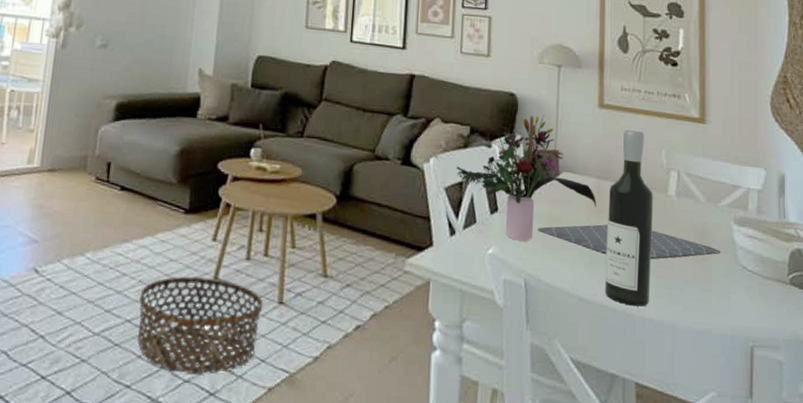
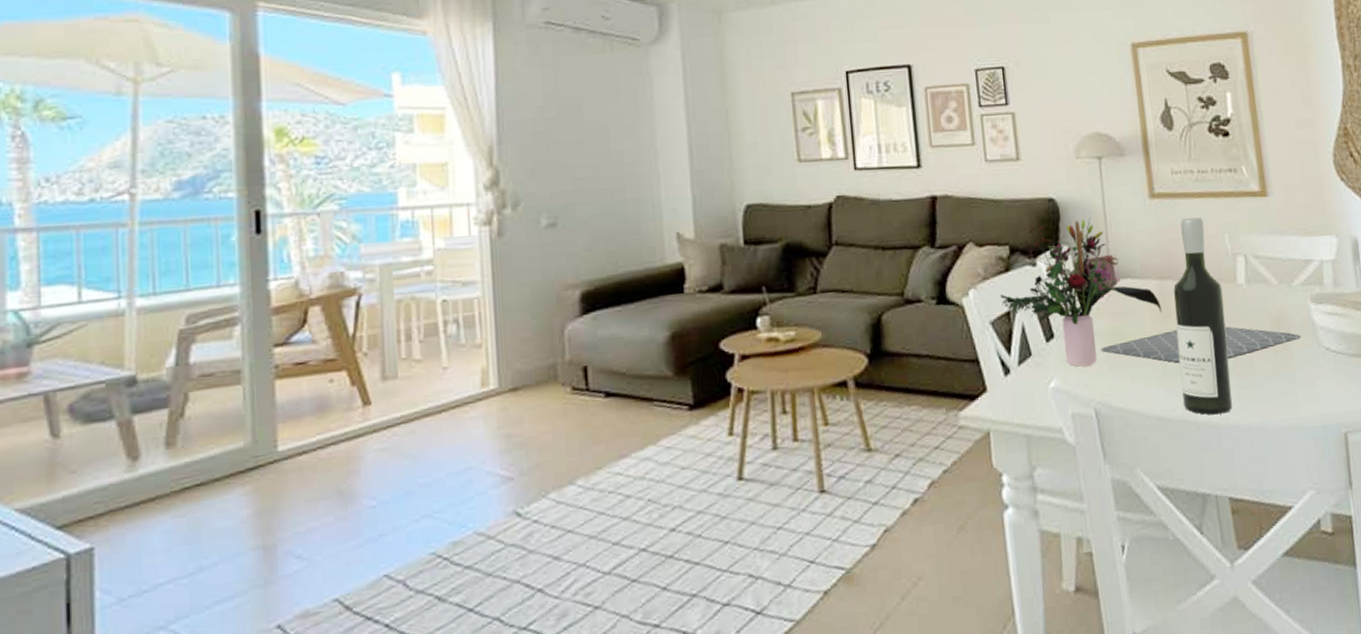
basket: present [137,276,264,374] -> none [652,479,802,597]

